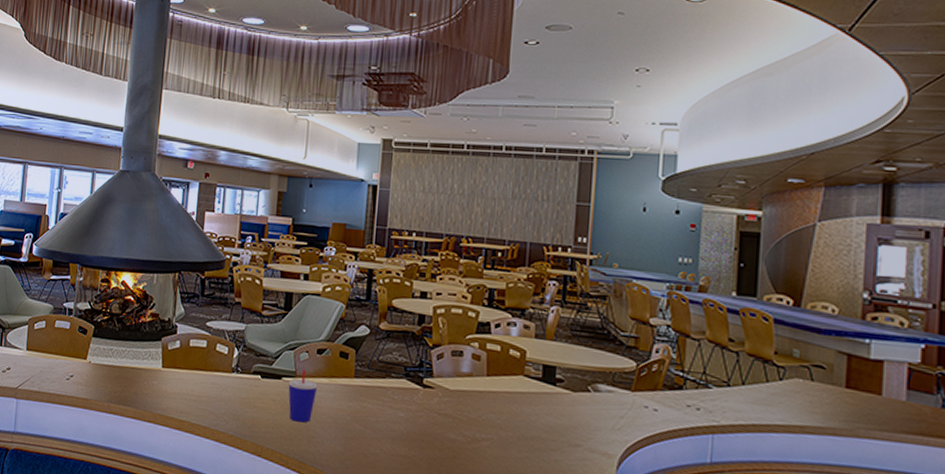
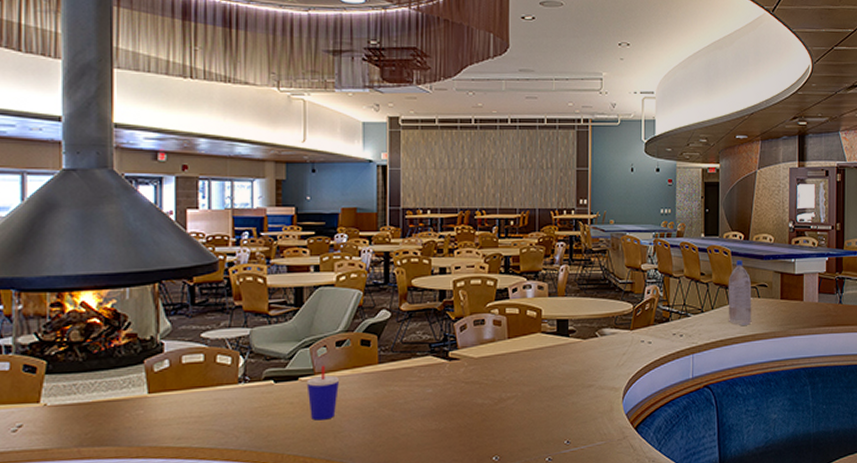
water bottle: none [766,329,803,413] -> present [728,259,752,326]

